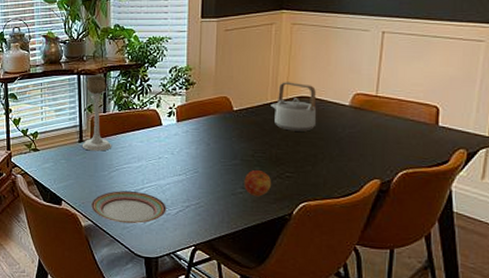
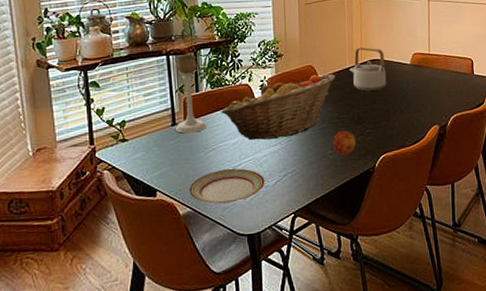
fruit basket: none [126,107,254,169] -> present [221,73,336,140]

